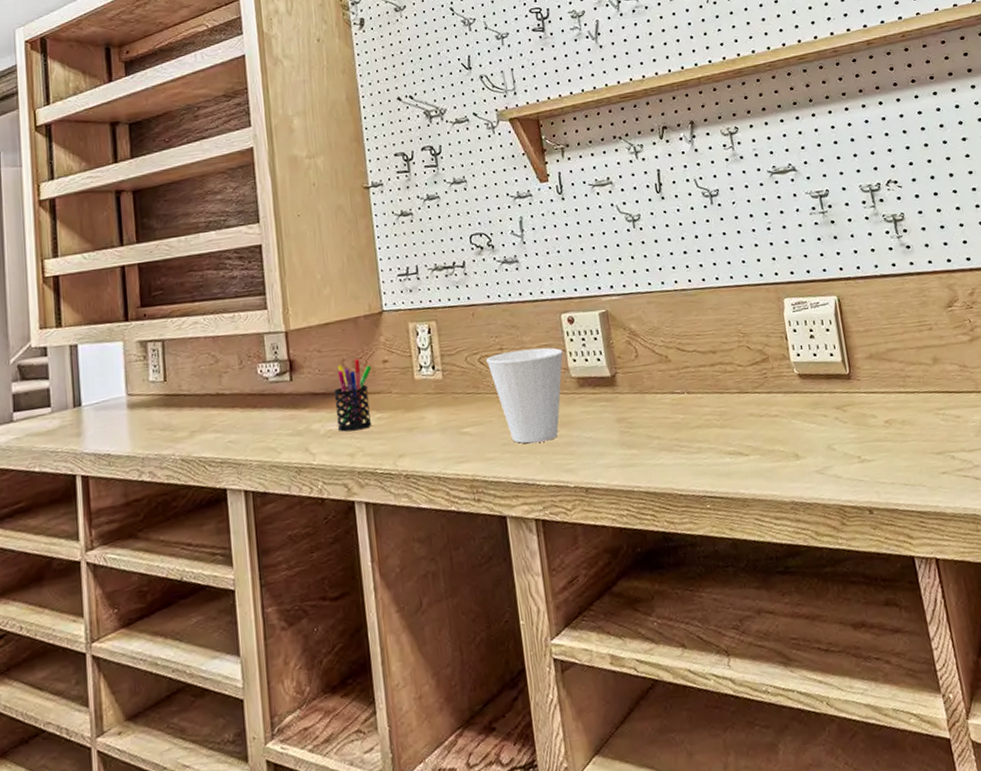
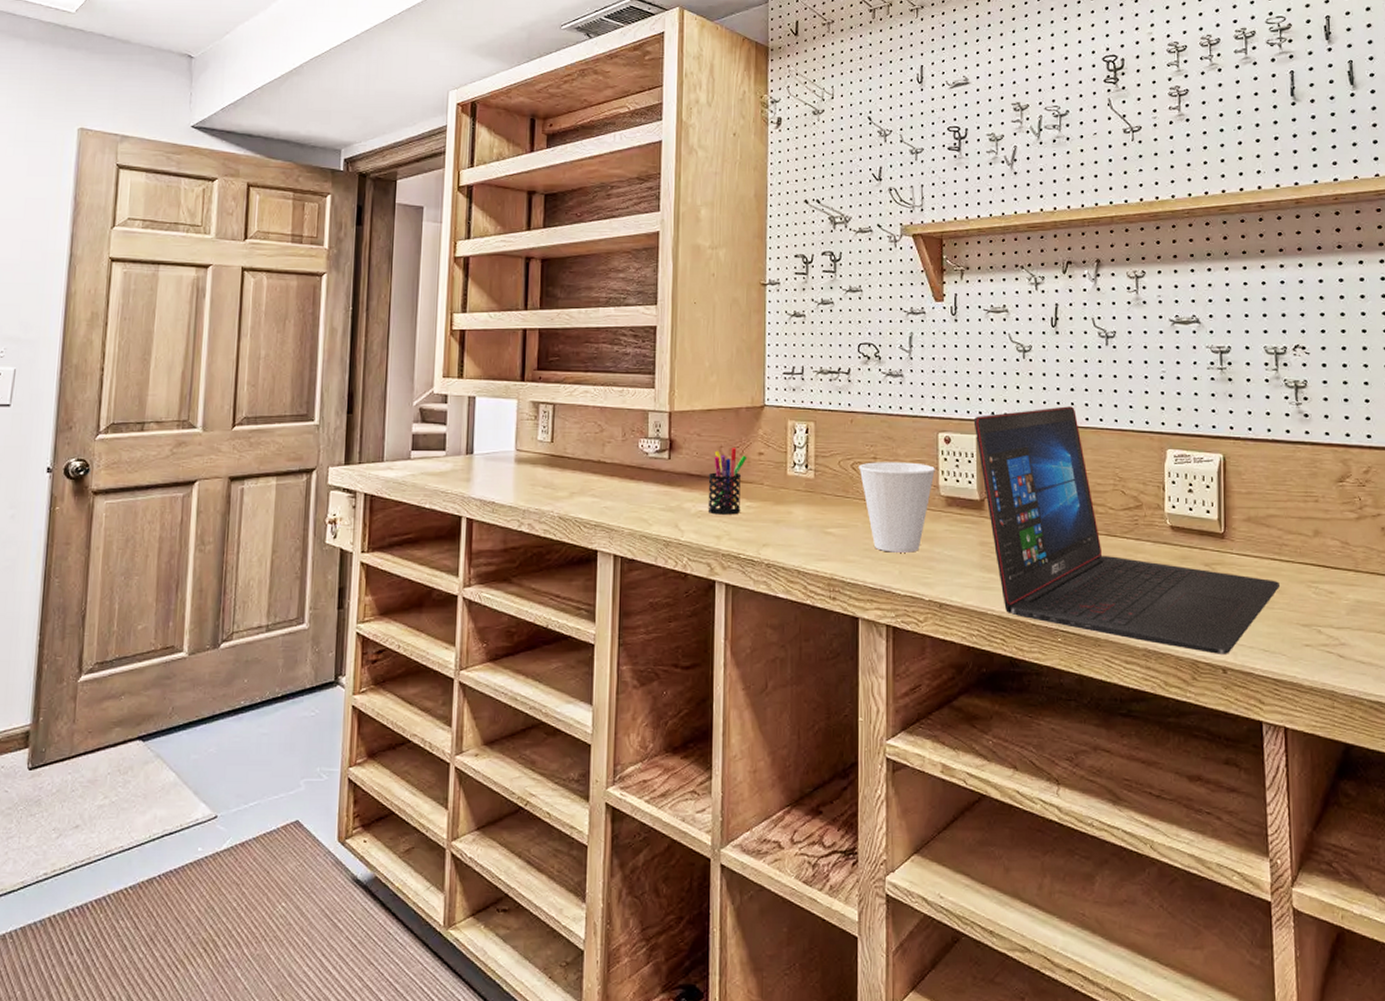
laptop: none [594,269,910,496] -> present [973,406,1279,654]

